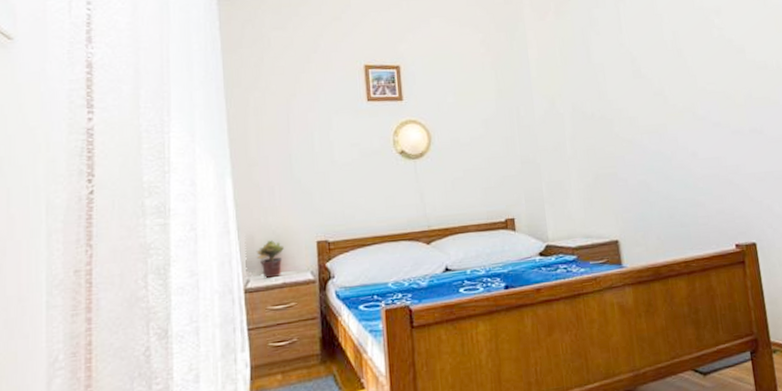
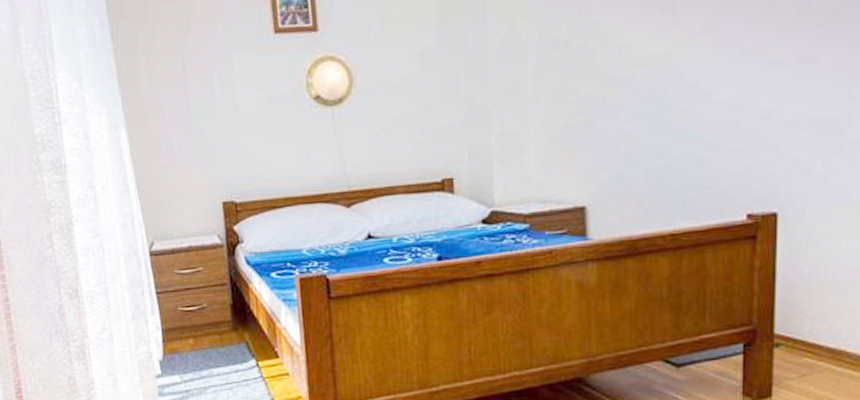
potted plant: present [256,240,284,278] -> none [158,200,188,241]

